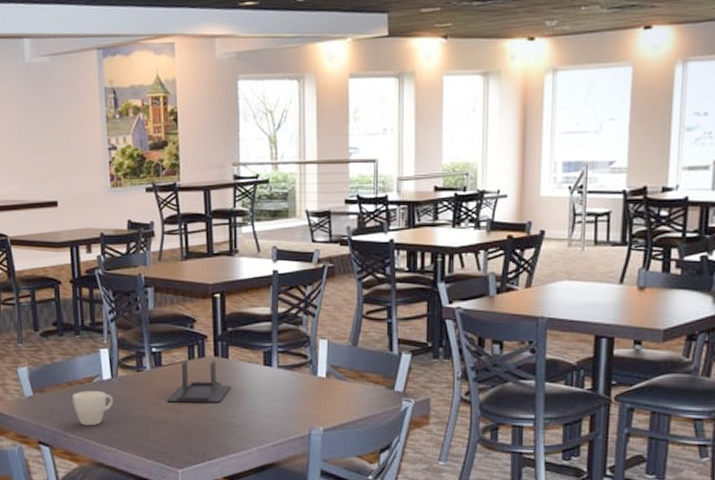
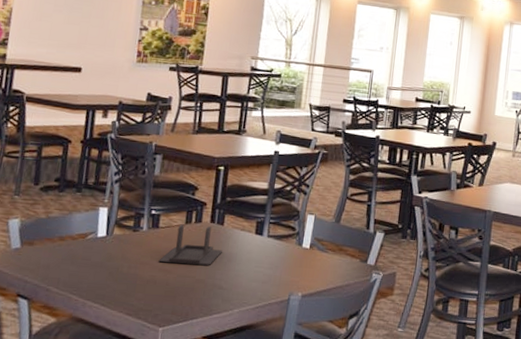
cup: present [72,391,114,426] -> none [61,246,105,281]

